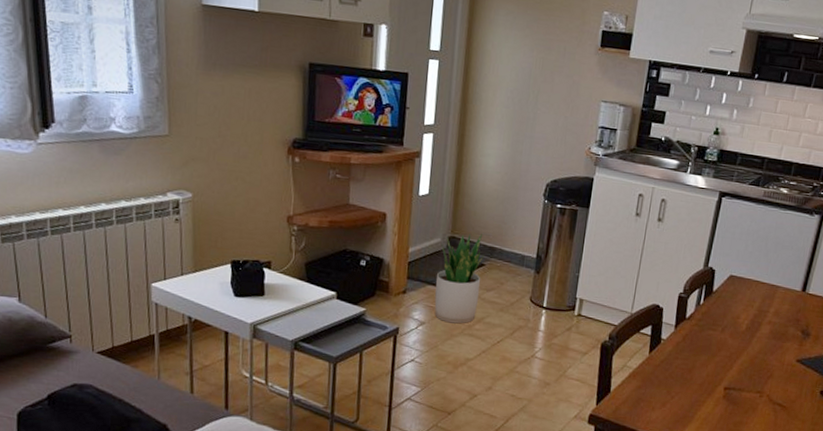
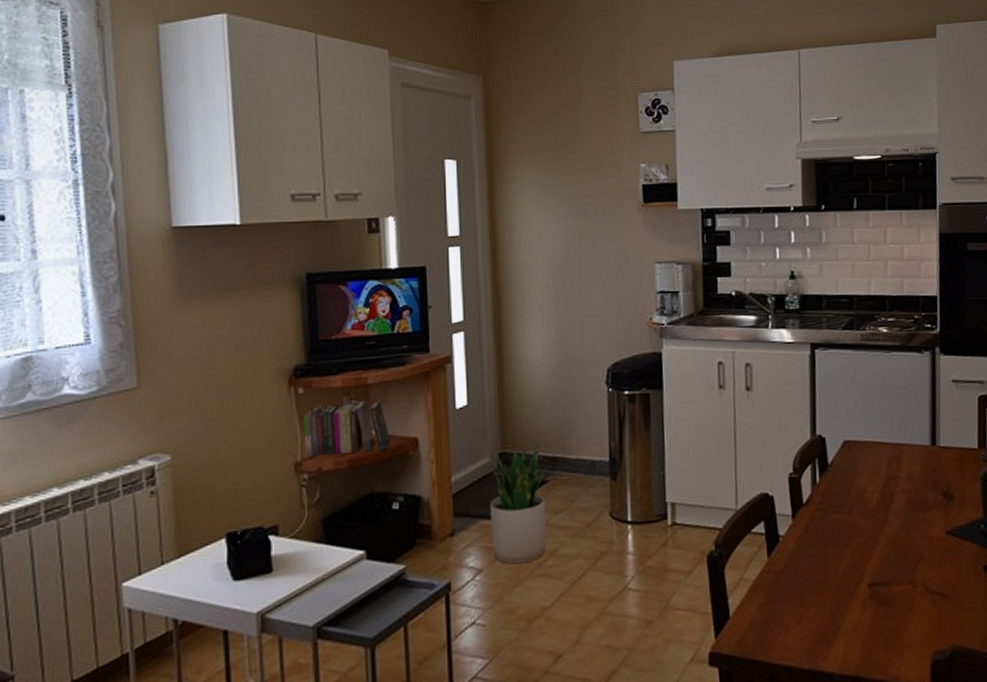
books: none [296,173,365,218] -> present [302,401,391,457]

